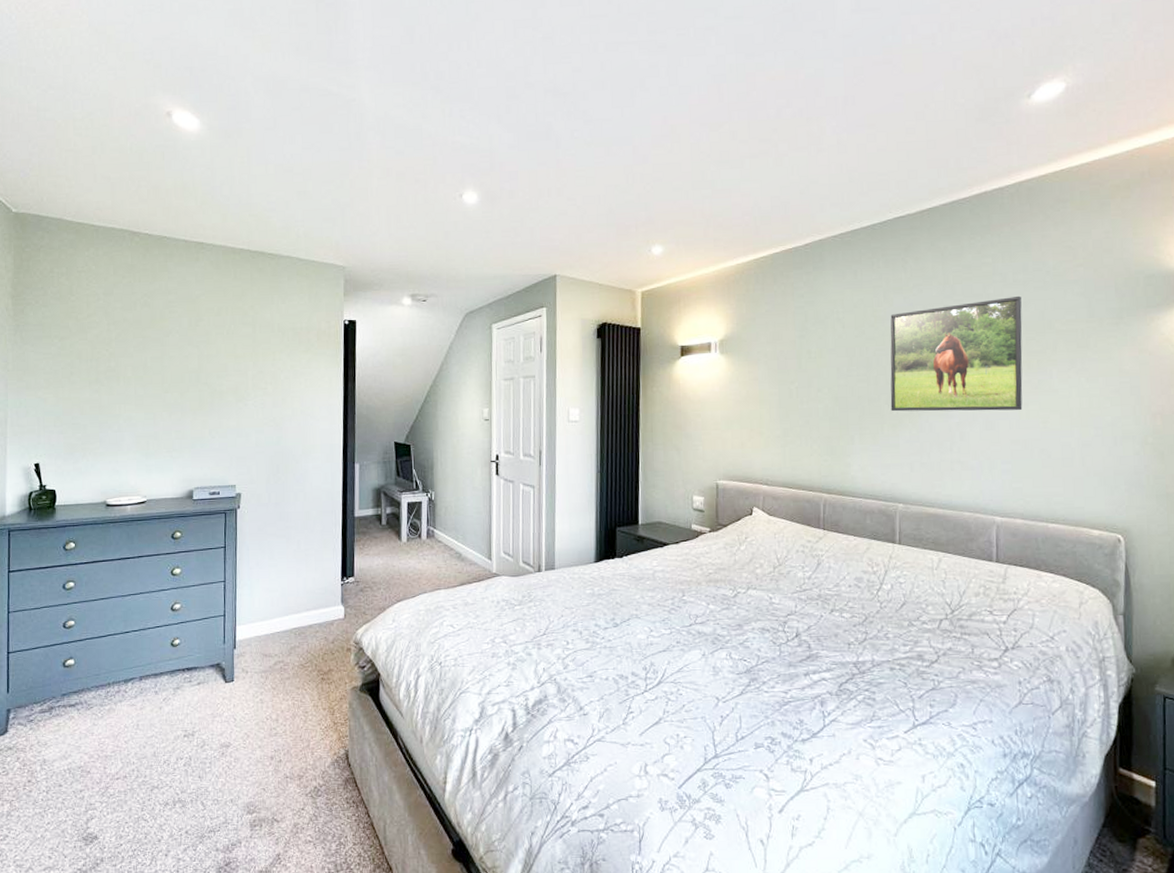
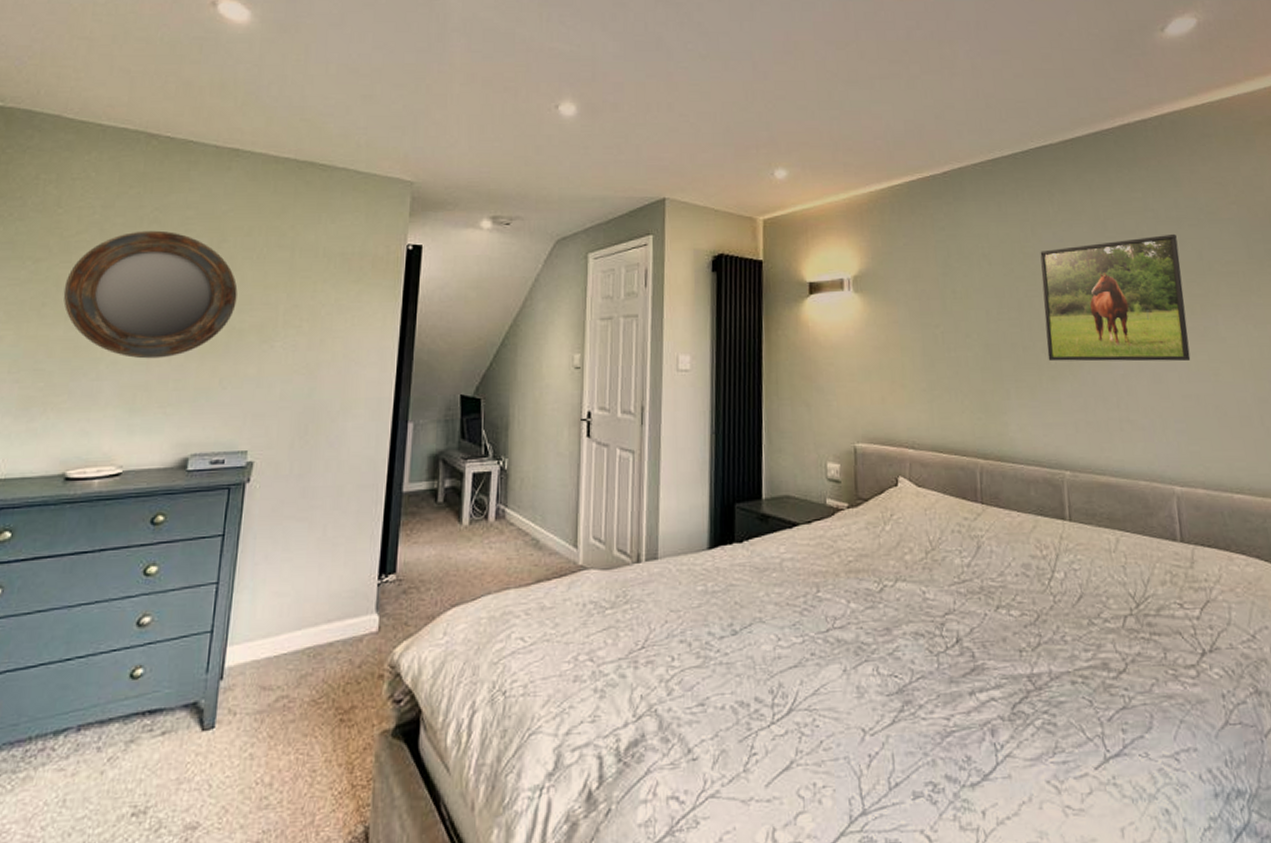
home mirror: none [85,312,215,415] -> present [63,230,238,359]

